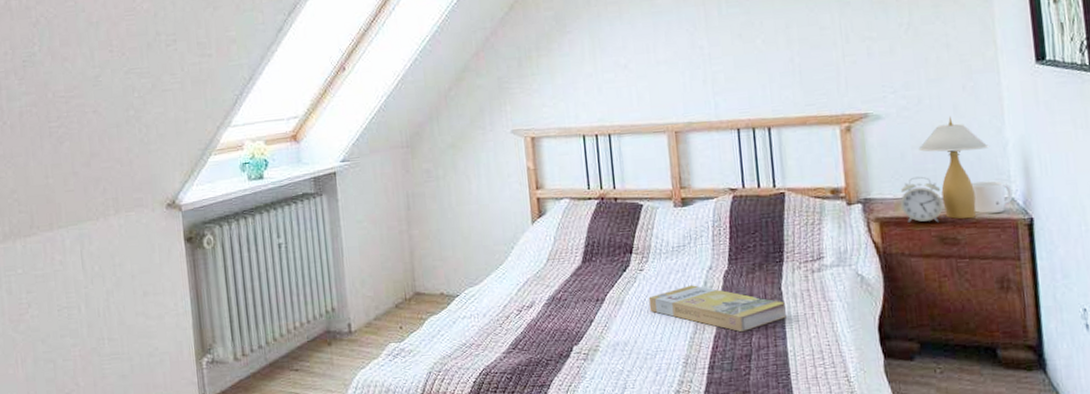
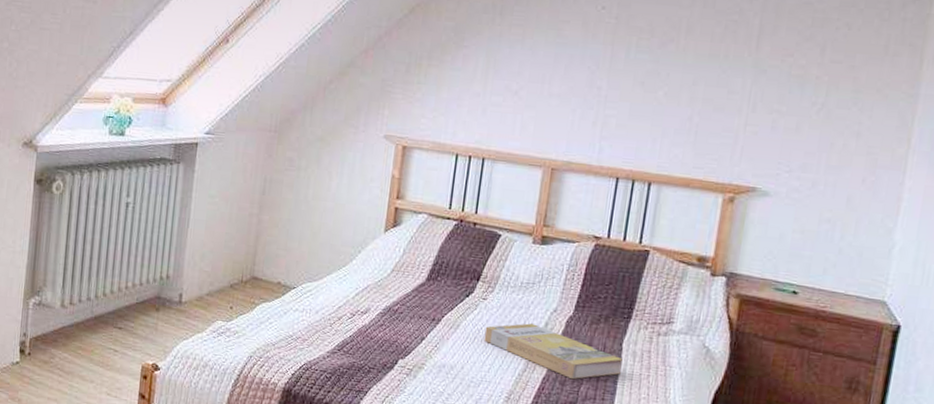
alarm clock: present [900,176,944,223] -> none [765,260,813,311]
table lamp: present [918,116,990,220] -> none [799,206,875,314]
mug: present [971,181,1013,214] -> none [840,278,887,314]

